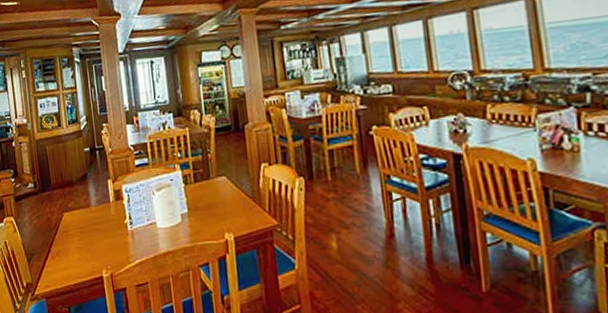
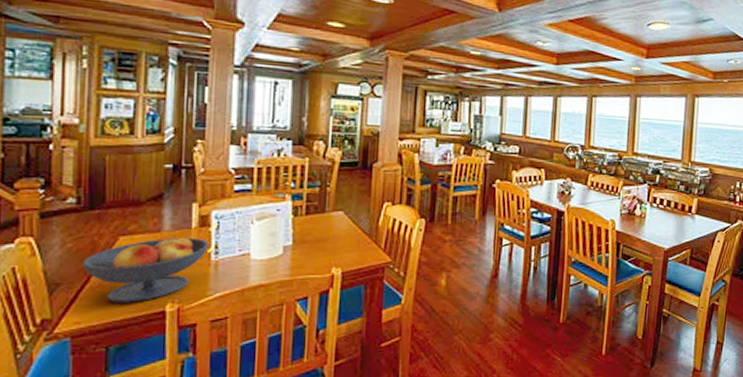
fruit bowl: none [43,209,125,269] -> present [81,235,210,303]

